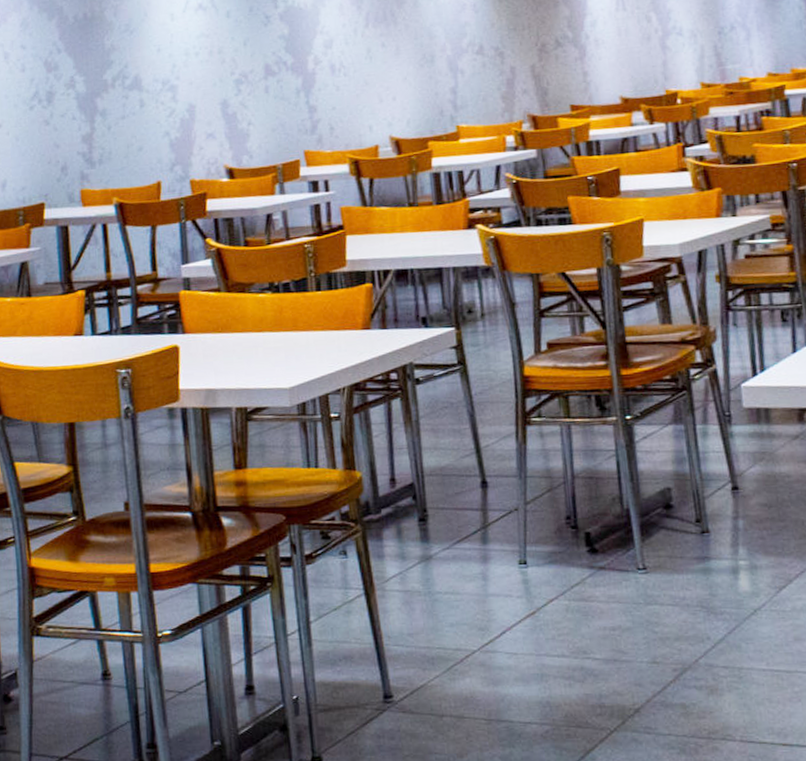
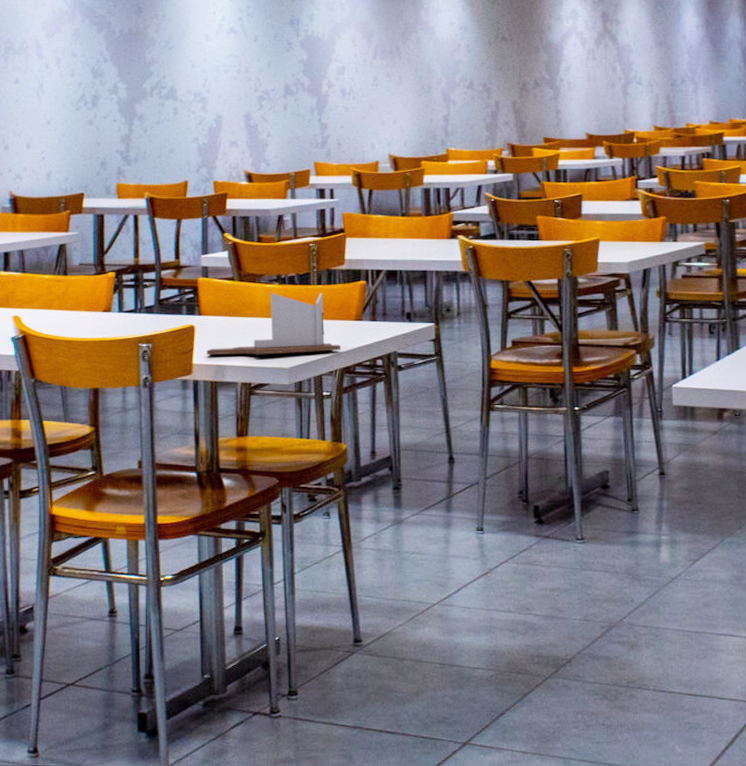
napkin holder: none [194,300,348,378] -> present [206,293,341,355]

